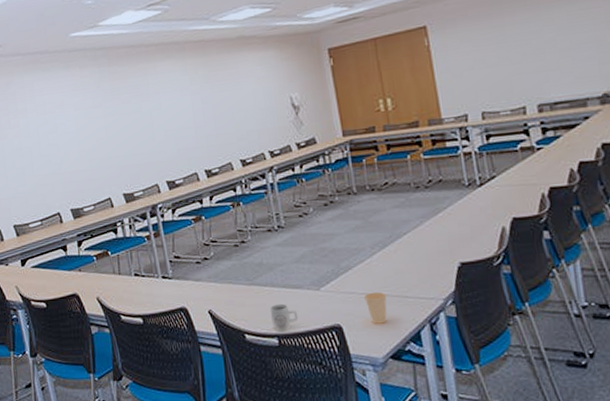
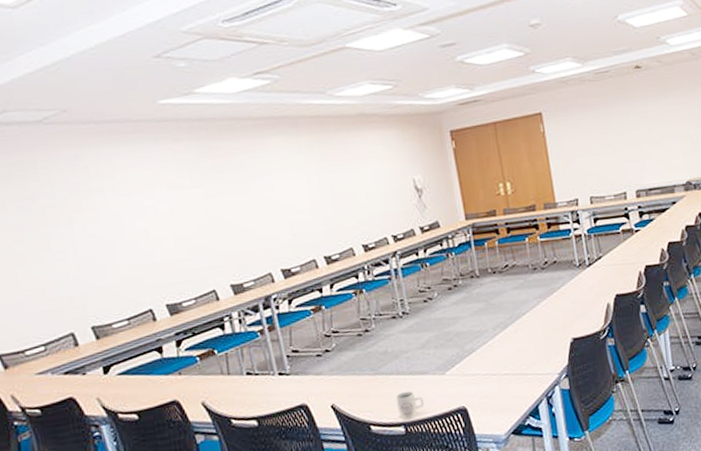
cup: present [364,291,387,324] -> none [487,371,509,403]

